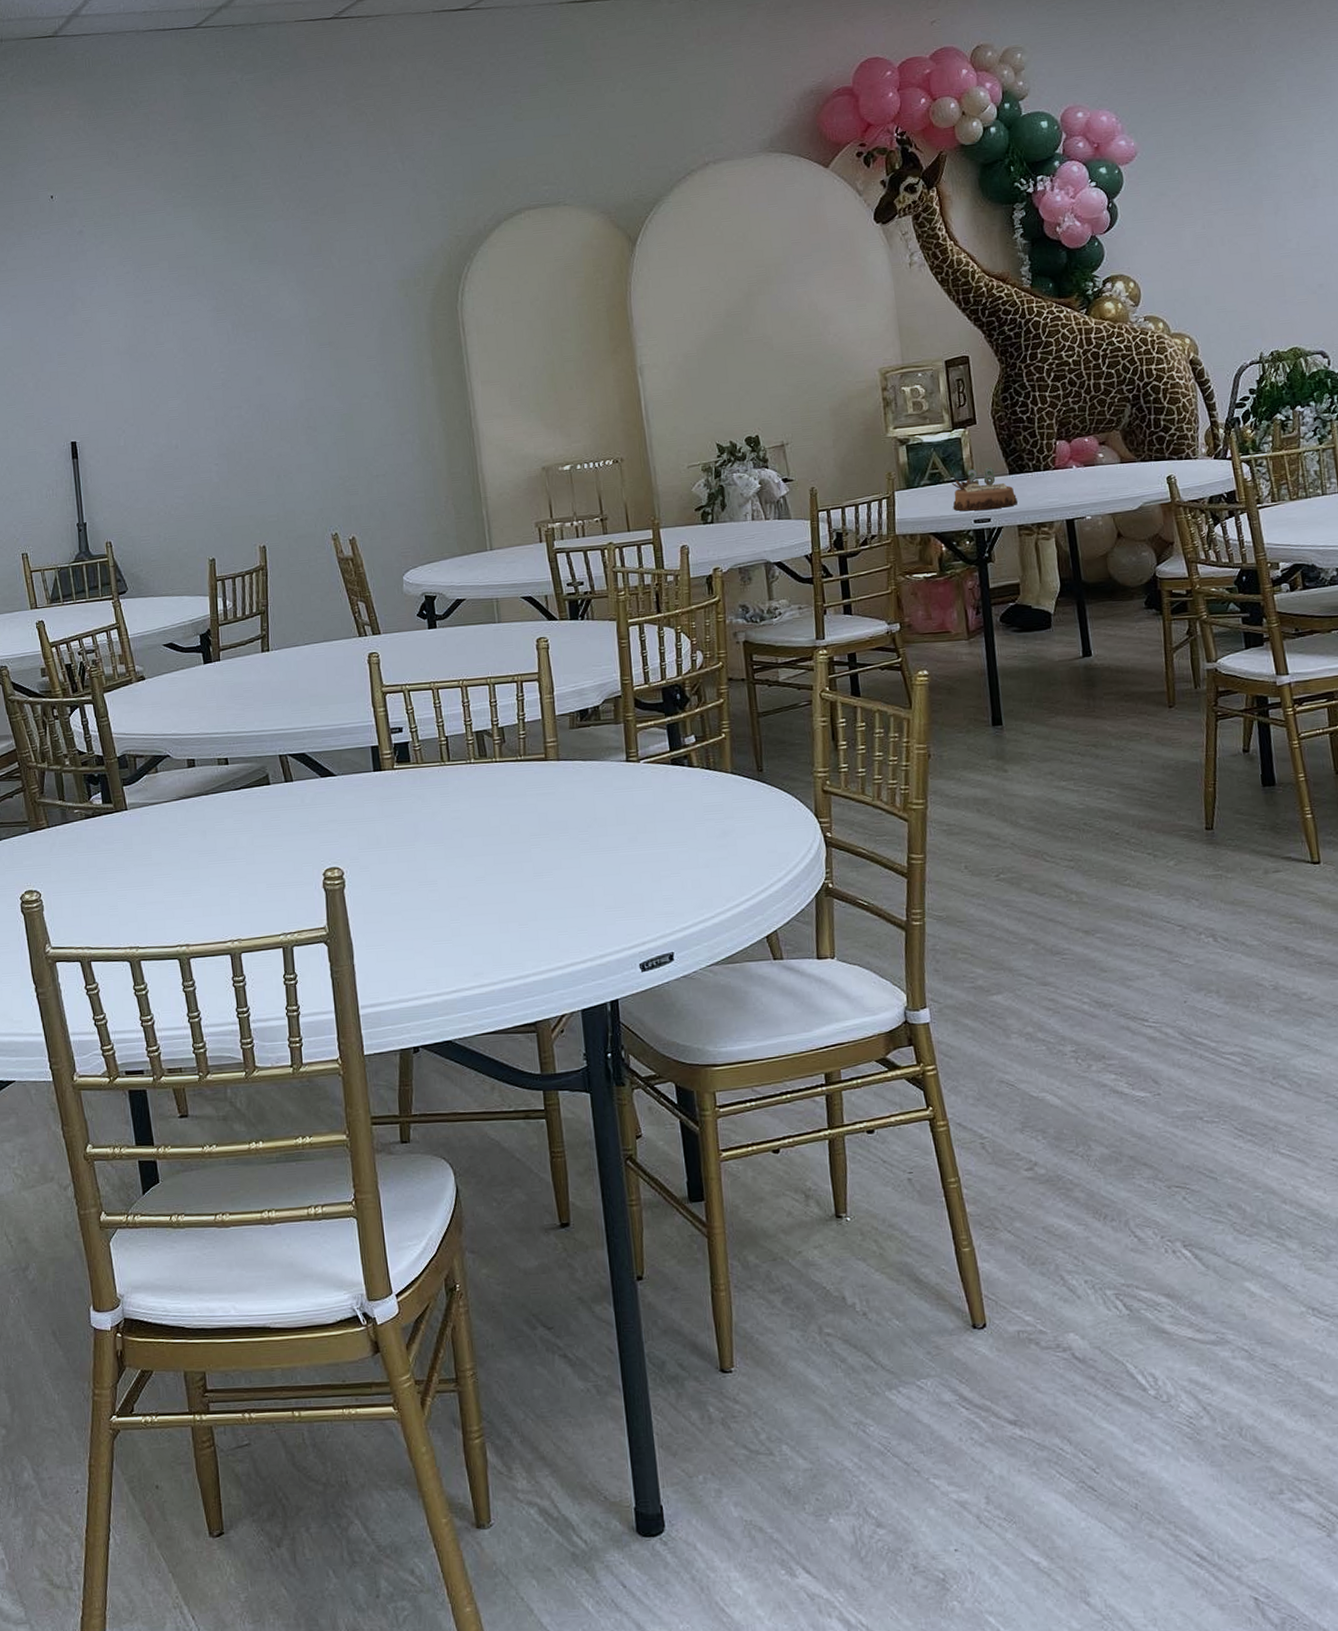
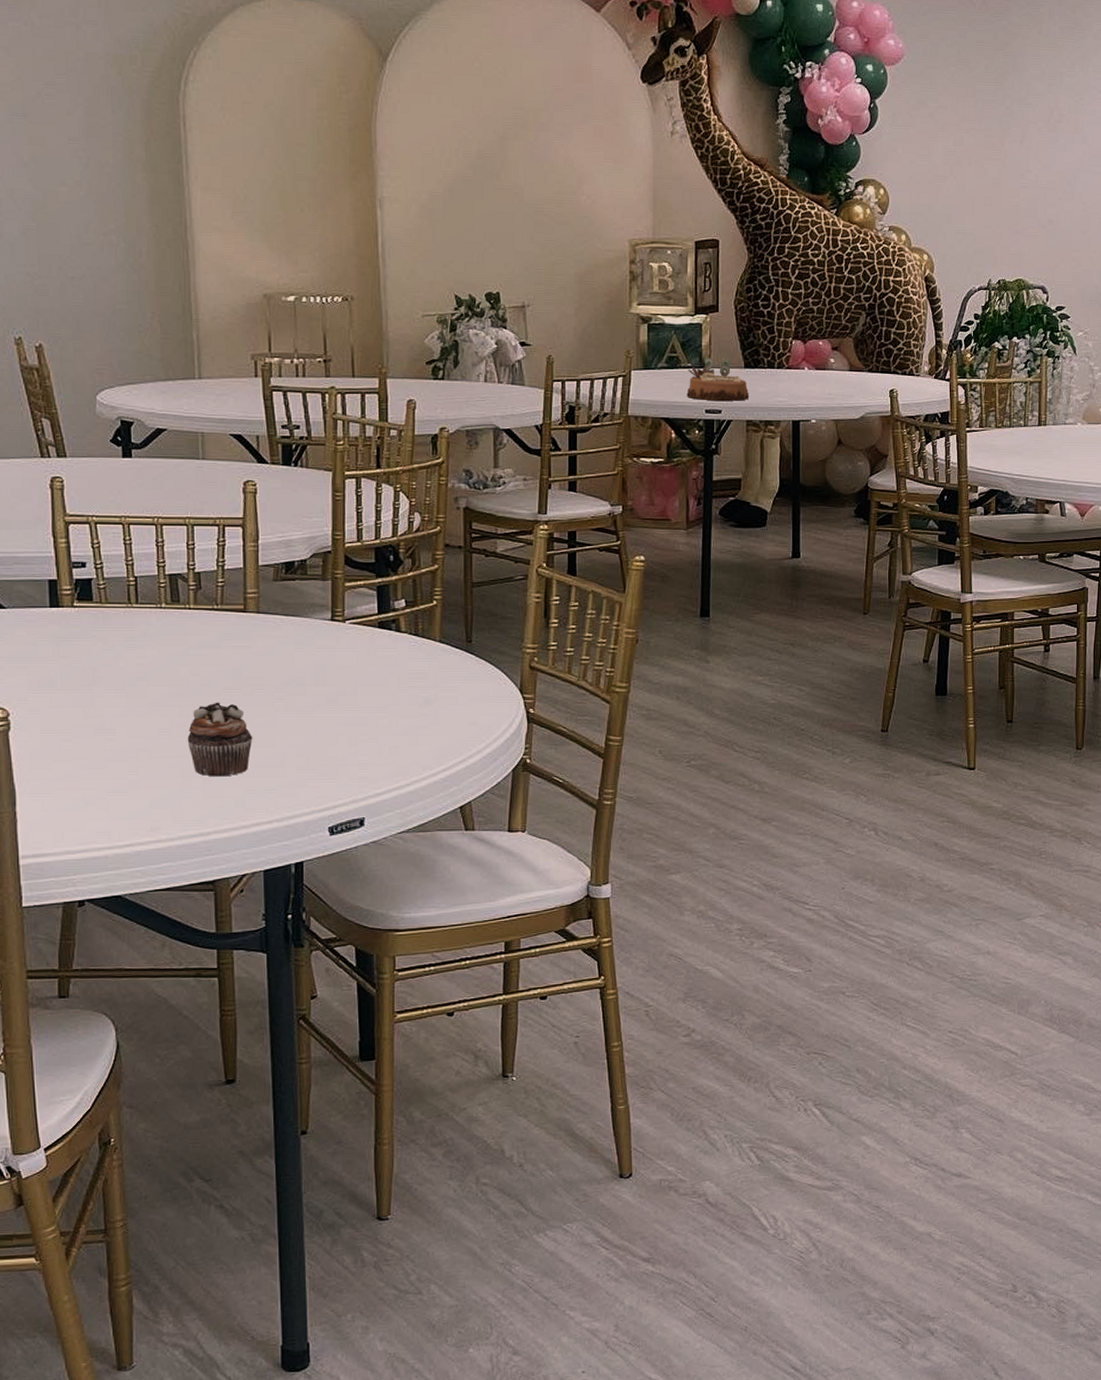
cupcake: none [501,848,562,920] -> present [187,702,253,777]

